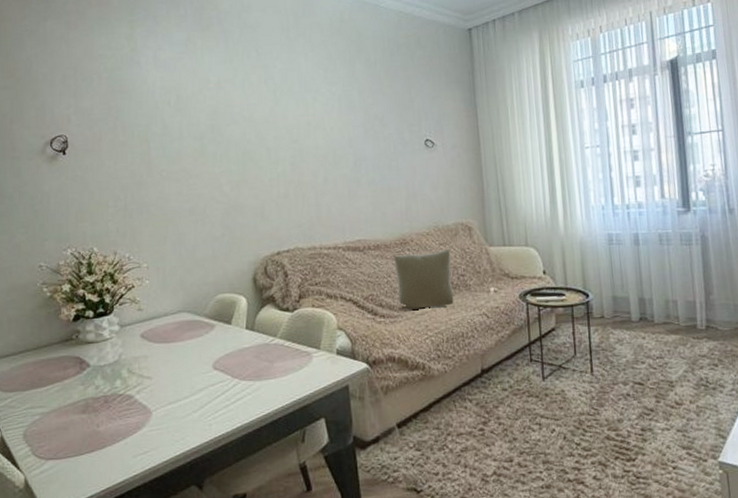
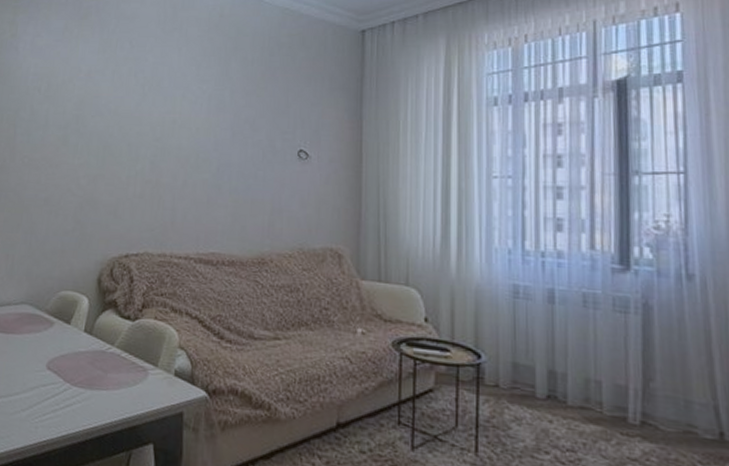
pillow: present [394,249,454,310] -> none [248,275,315,342]

